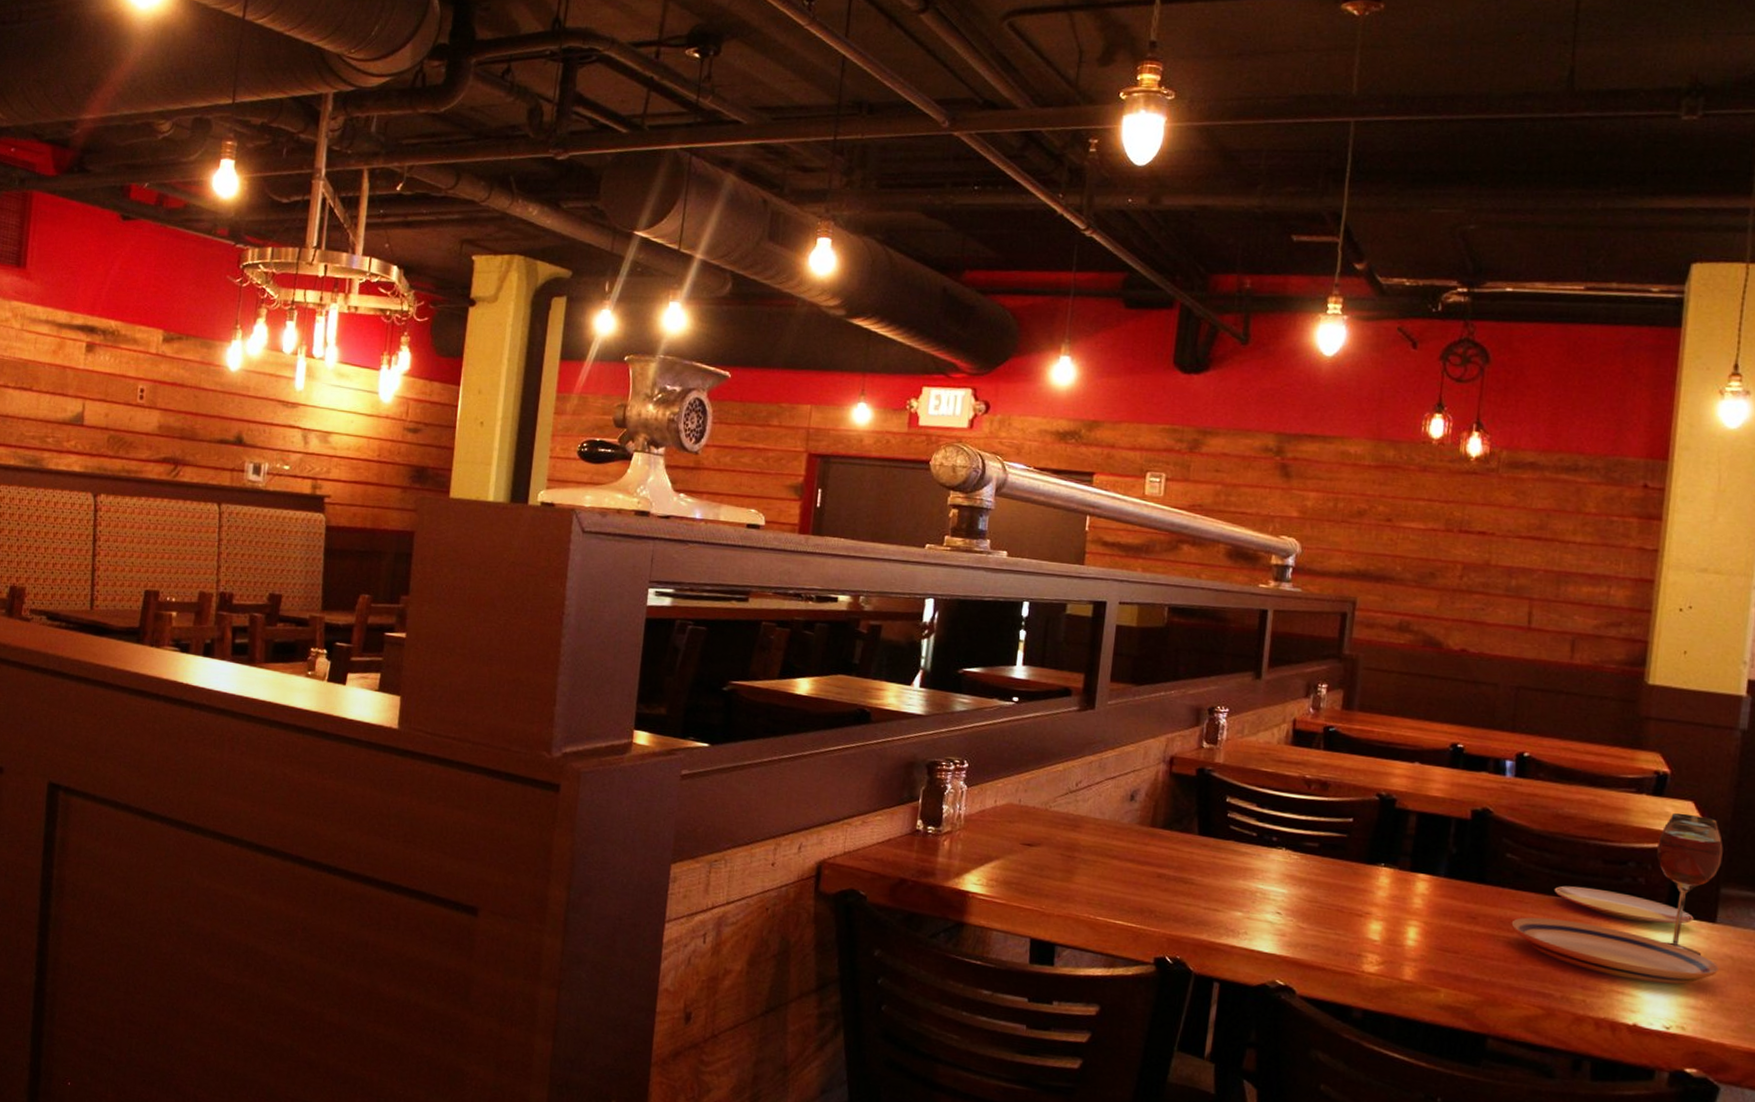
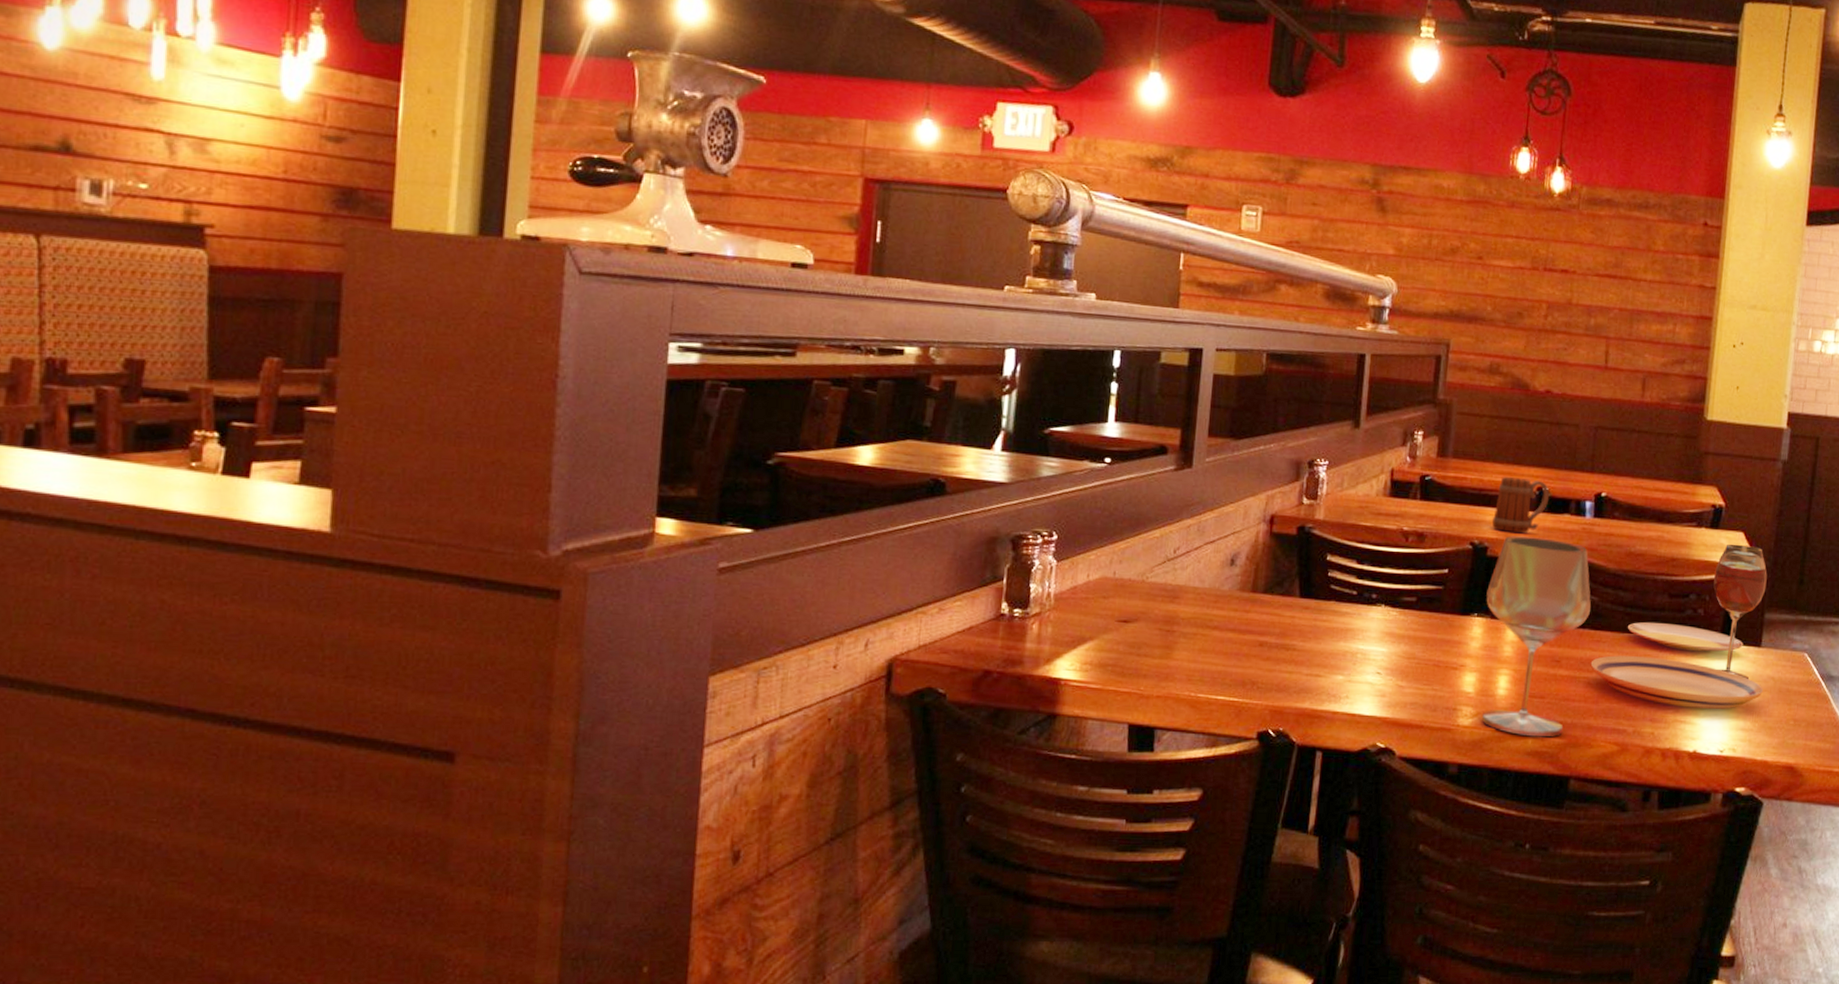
wine glass: none [1388,790,1513,993] -> present [1481,536,1592,737]
beer mug: none [1400,731,1465,789] -> present [1491,476,1550,534]

